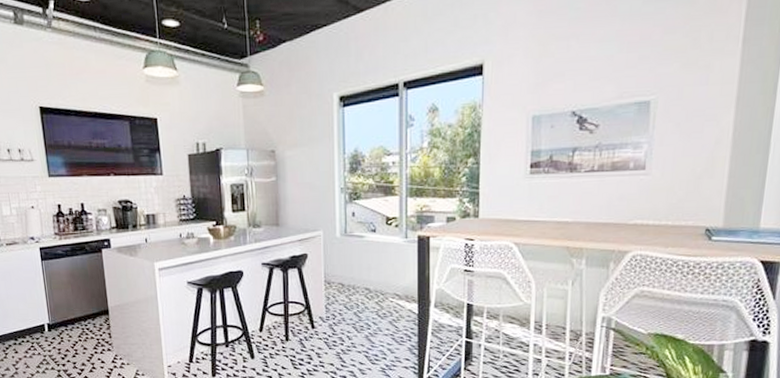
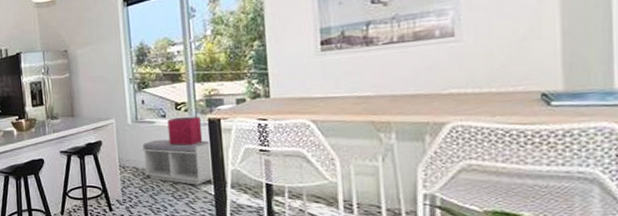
bench: none [350,255,419,303] -> present [142,139,214,185]
storage bin: none [377,232,411,262] -> present [167,117,203,145]

